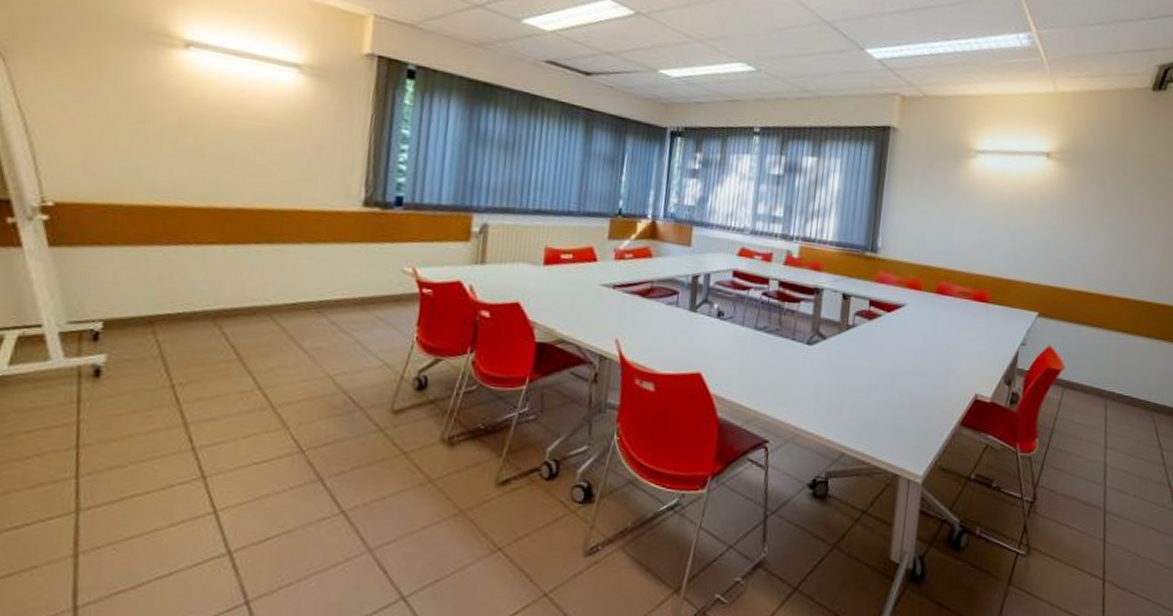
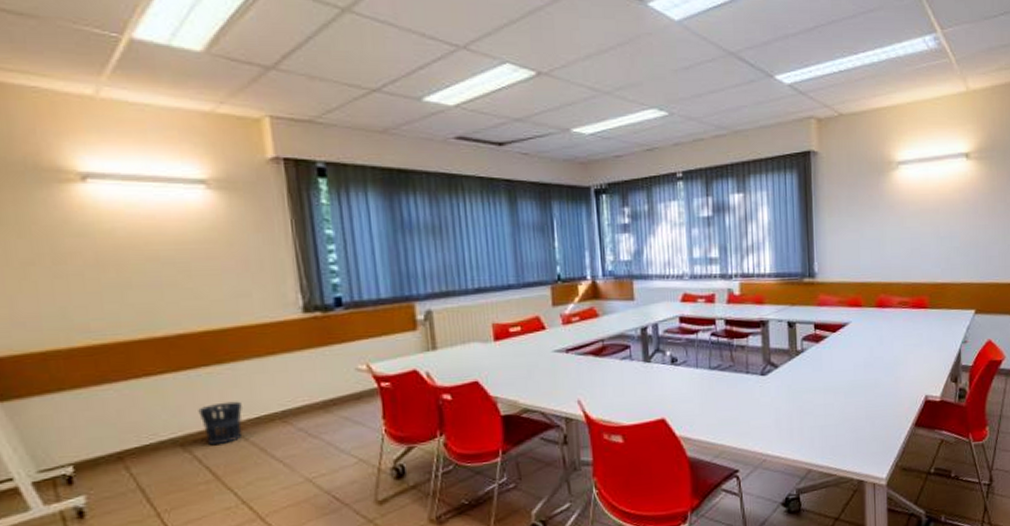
wastebasket: none [238,282,282,325] -> present [198,401,242,444]

